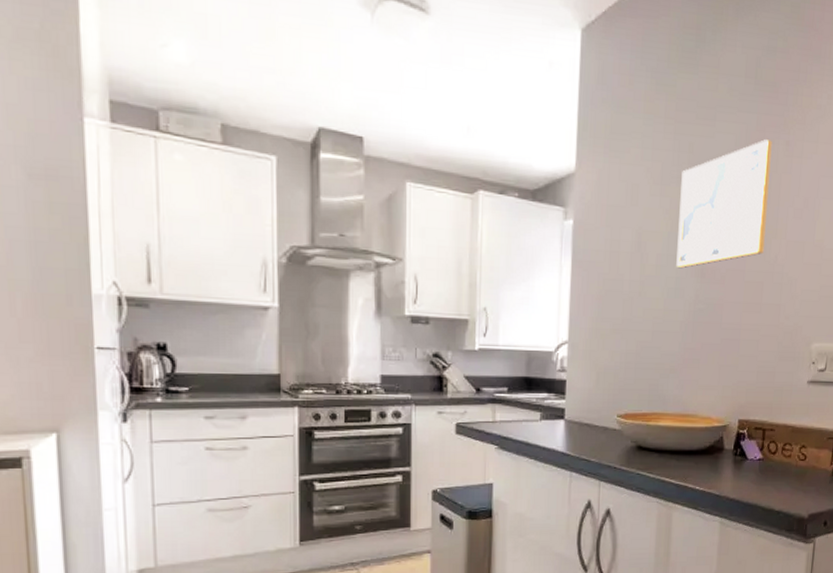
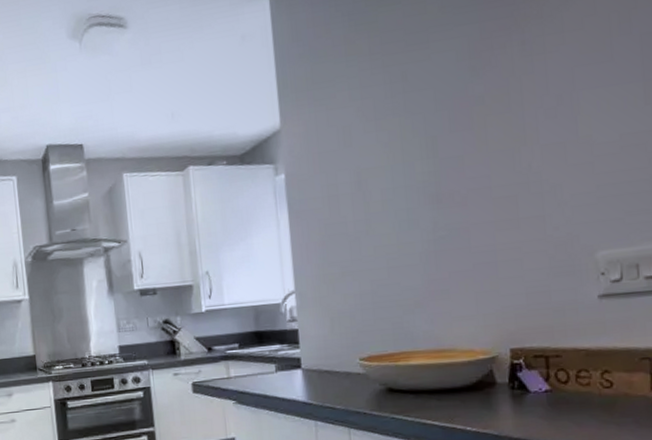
wall art: present [676,139,772,269] -> none [397,45,512,199]

